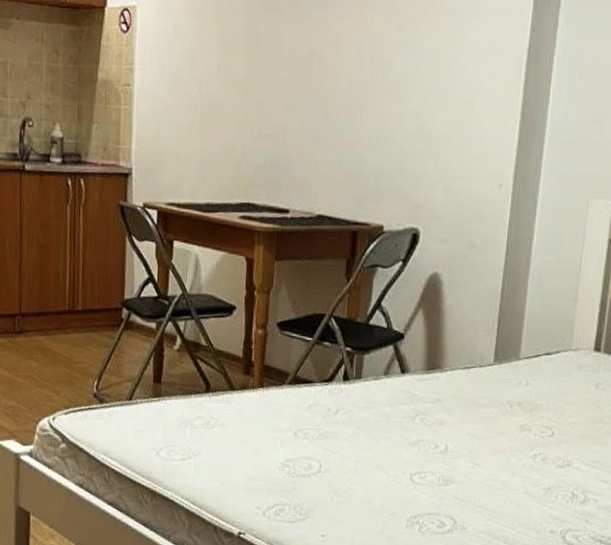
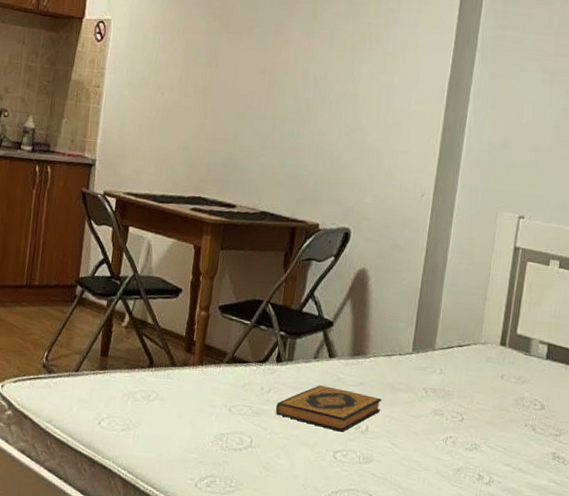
hardback book: none [344,403,462,453] -> present [275,385,382,432]

